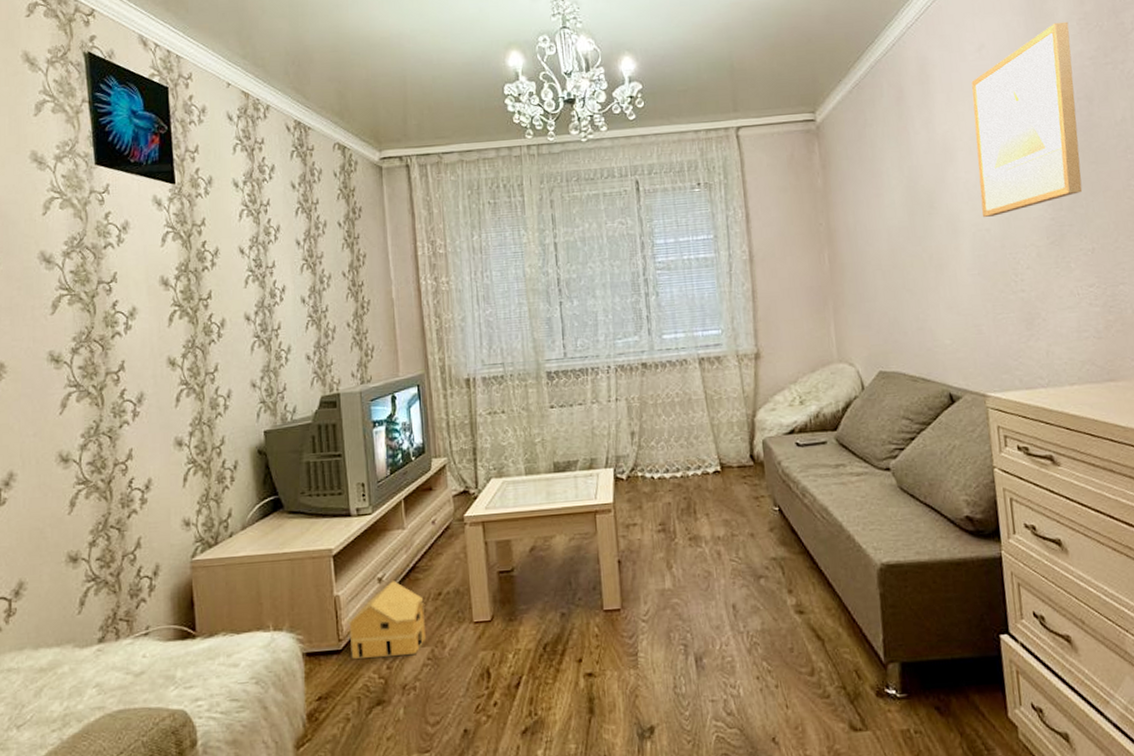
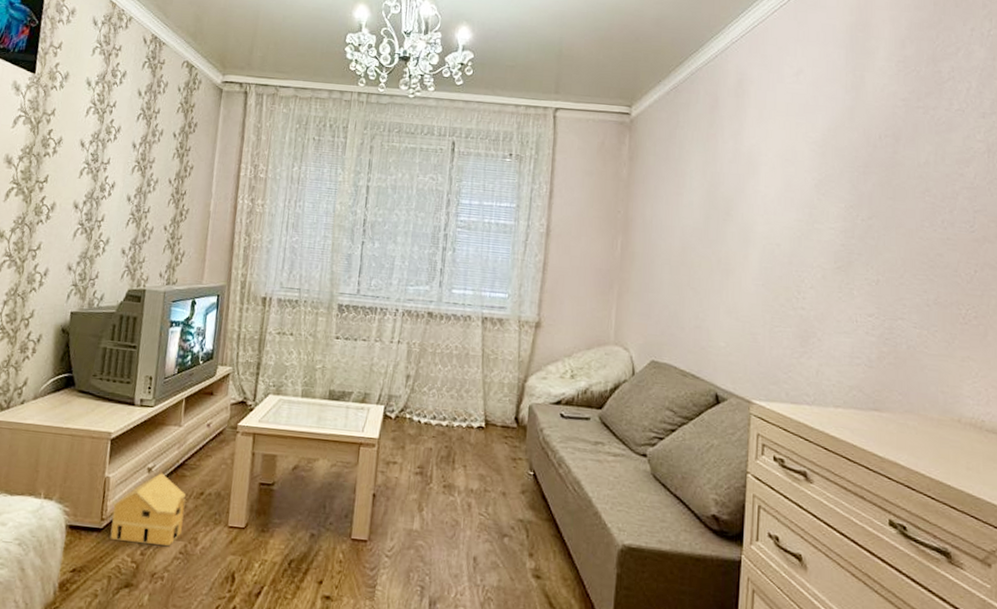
wall art: present [971,21,1083,217] -> none [775,60,887,233]

